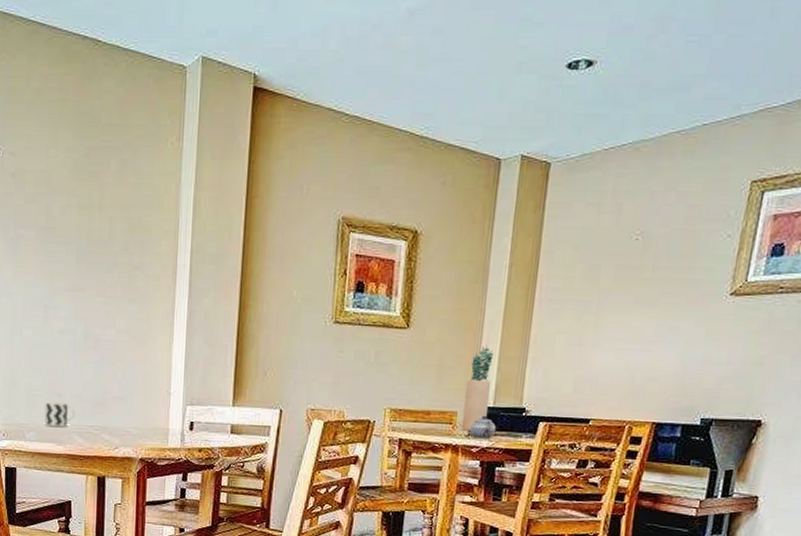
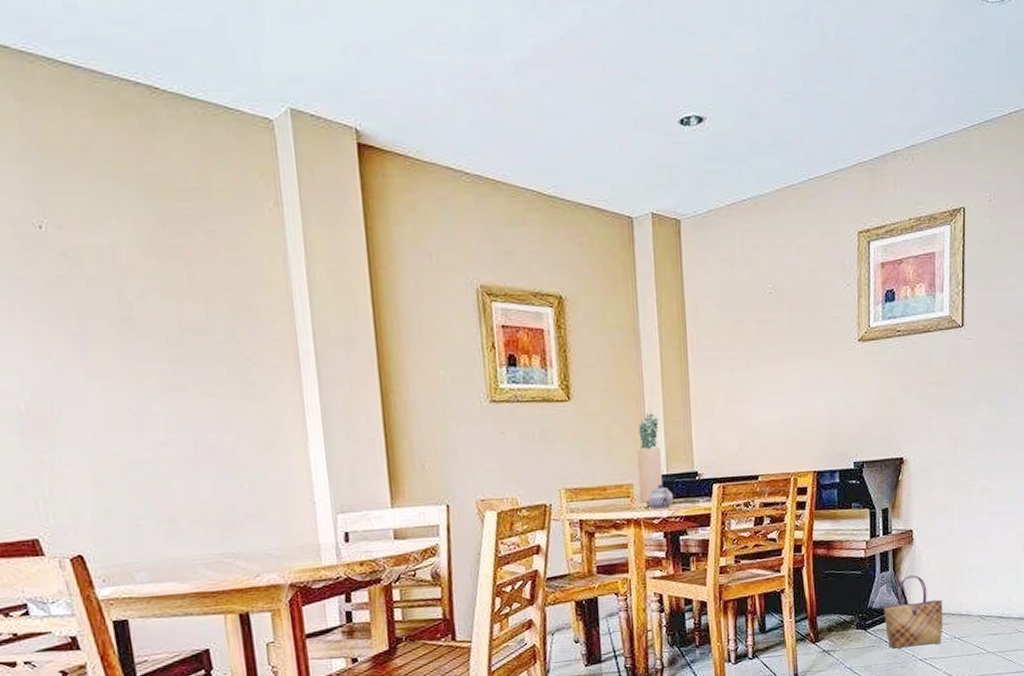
cup: present [45,402,75,427] -> none [155,530,198,562]

